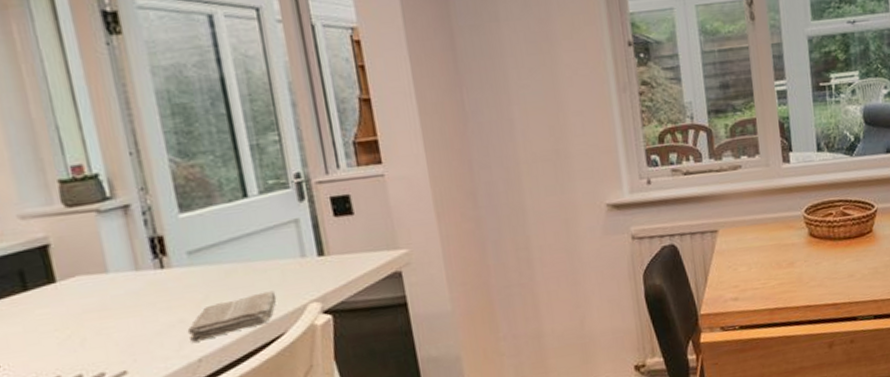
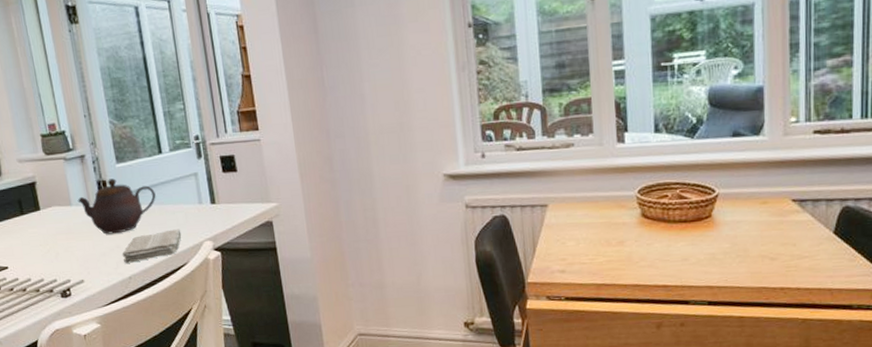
teapot: none [117,232,239,307] -> present [77,178,156,235]

